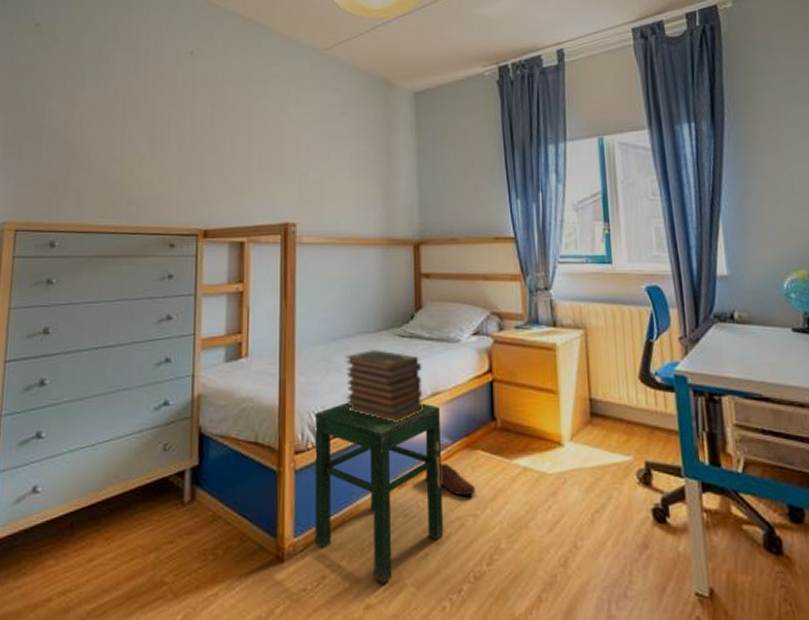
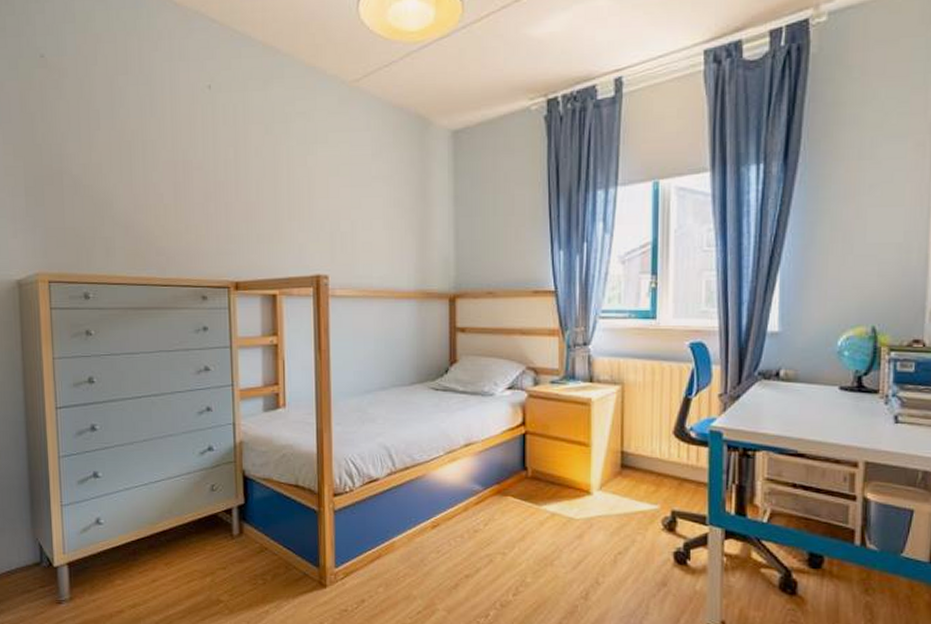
stool: present [315,402,444,585] -> none [352,450,474,609]
book stack: present [345,350,423,423] -> none [380,402,456,471]
shoe: present [424,464,475,495] -> none [456,508,504,536]

